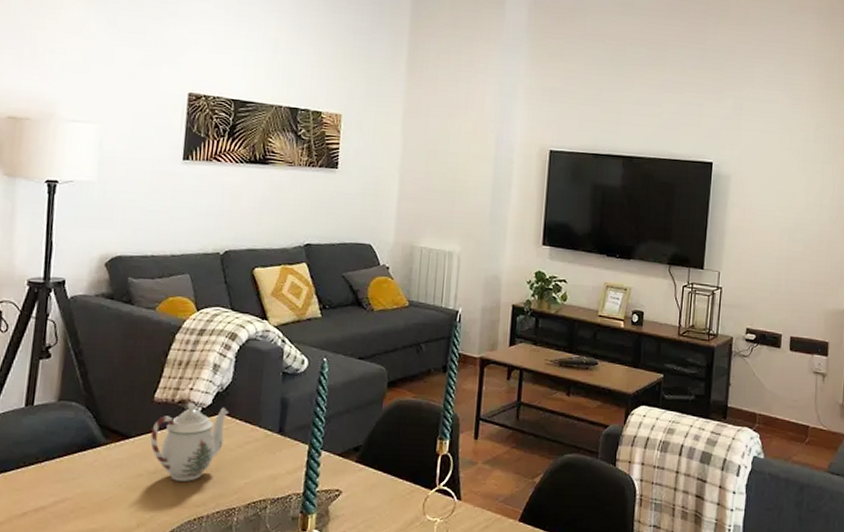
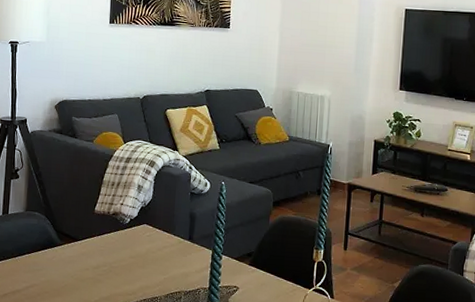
teapot: present [150,403,229,481] -> none [93,215,151,275]

